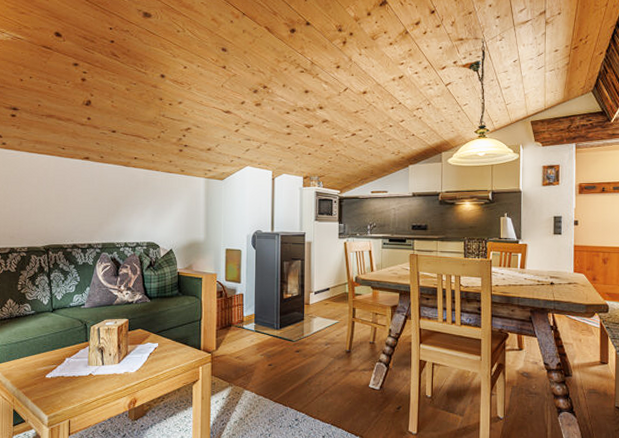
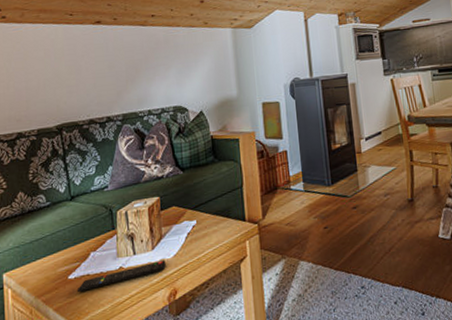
remote control: none [53,373,129,389] -> present [78,260,166,292]

